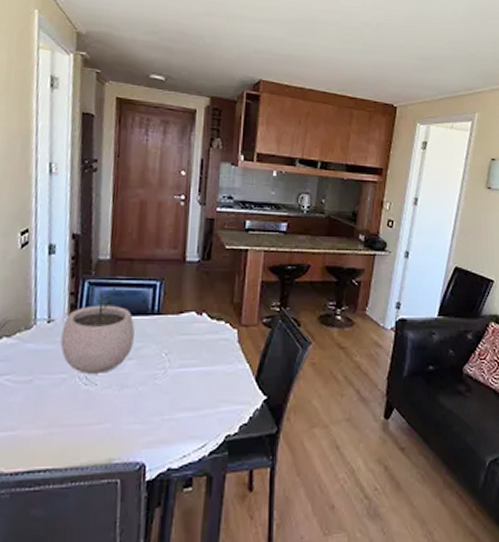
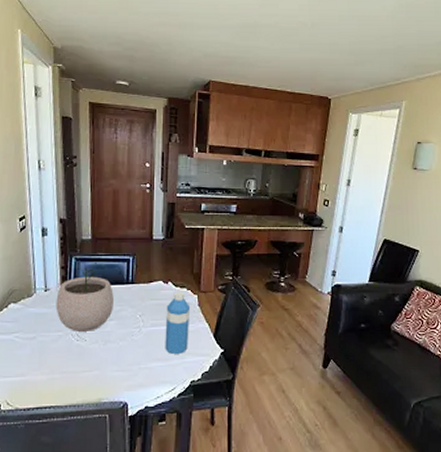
water bottle: none [195,325,229,403] -> present [165,292,191,355]

